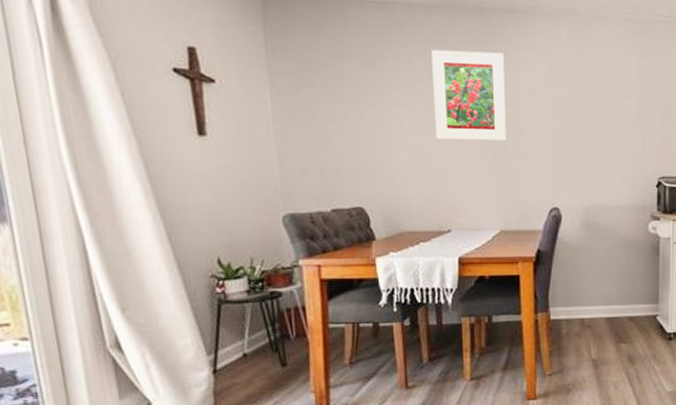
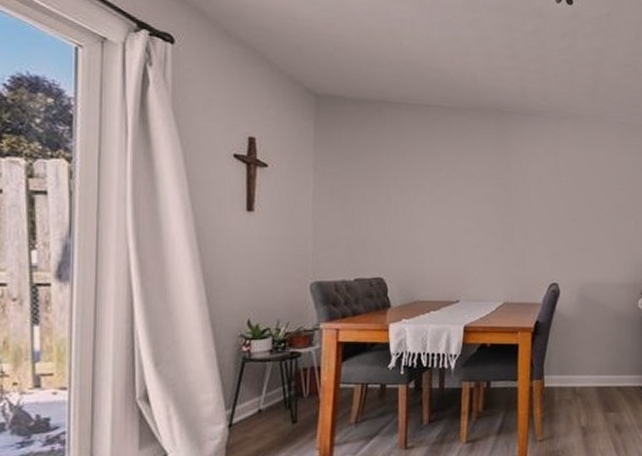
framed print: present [431,49,508,142] -> none [453,144,518,224]

